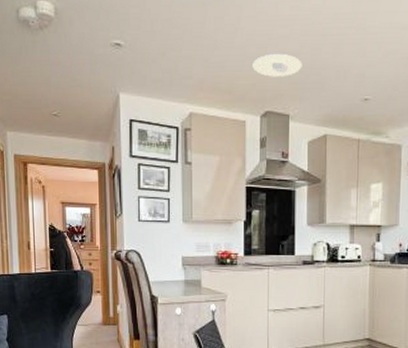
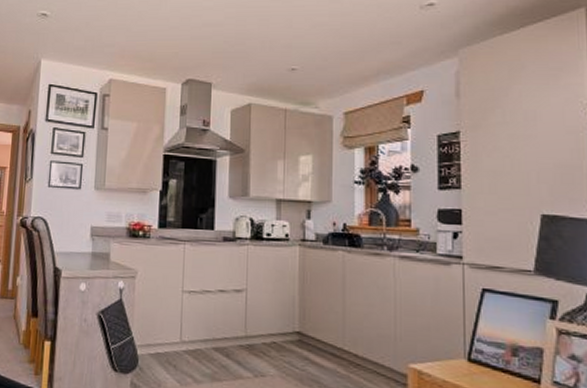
recessed light: present [252,53,302,77] -> none [175,24,226,46]

